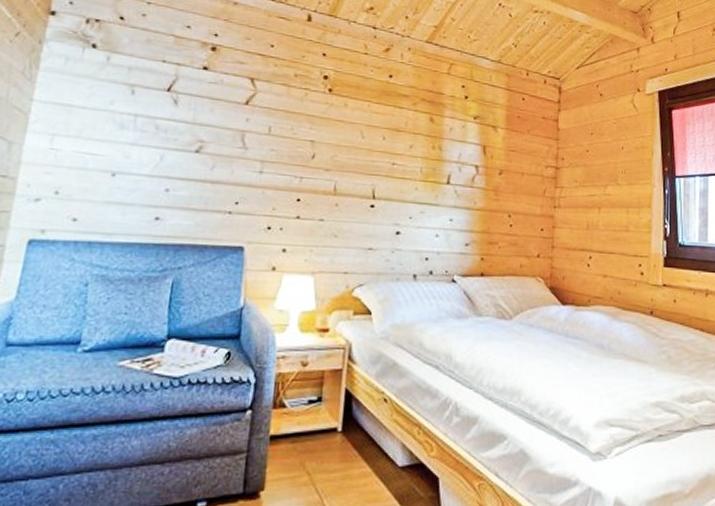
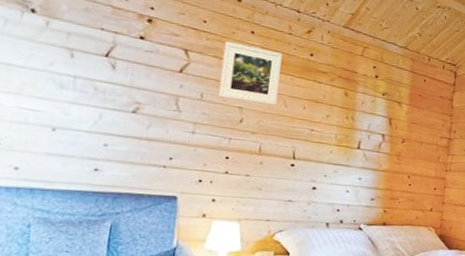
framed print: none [287,67,358,137] -> present [217,42,282,106]

